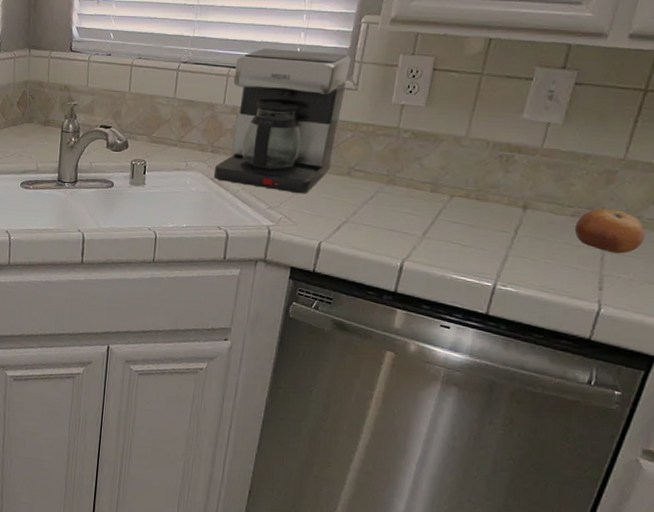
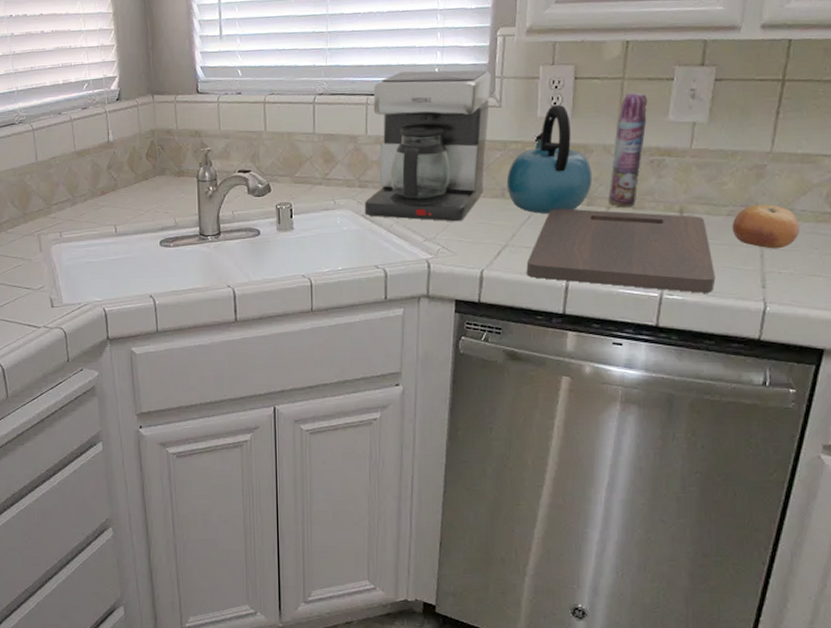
kettle: none [353,94,440,196] -> present [506,105,593,214]
cutting board: none [363,192,553,288] -> present [526,208,716,293]
whipped cream can: none [451,88,504,198] -> present [607,92,648,208]

